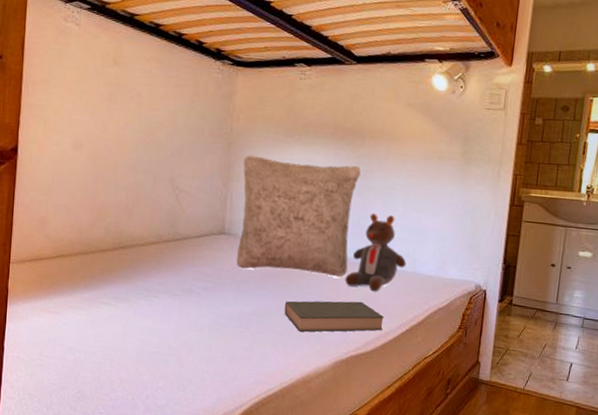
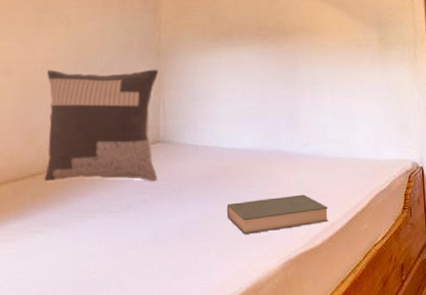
pillow: none [112,148,229,271] -> present [44,69,159,182]
pillow: present [236,155,361,278] -> none [173,61,287,176]
teddy bear: present [345,213,407,291] -> none [284,104,343,181]

